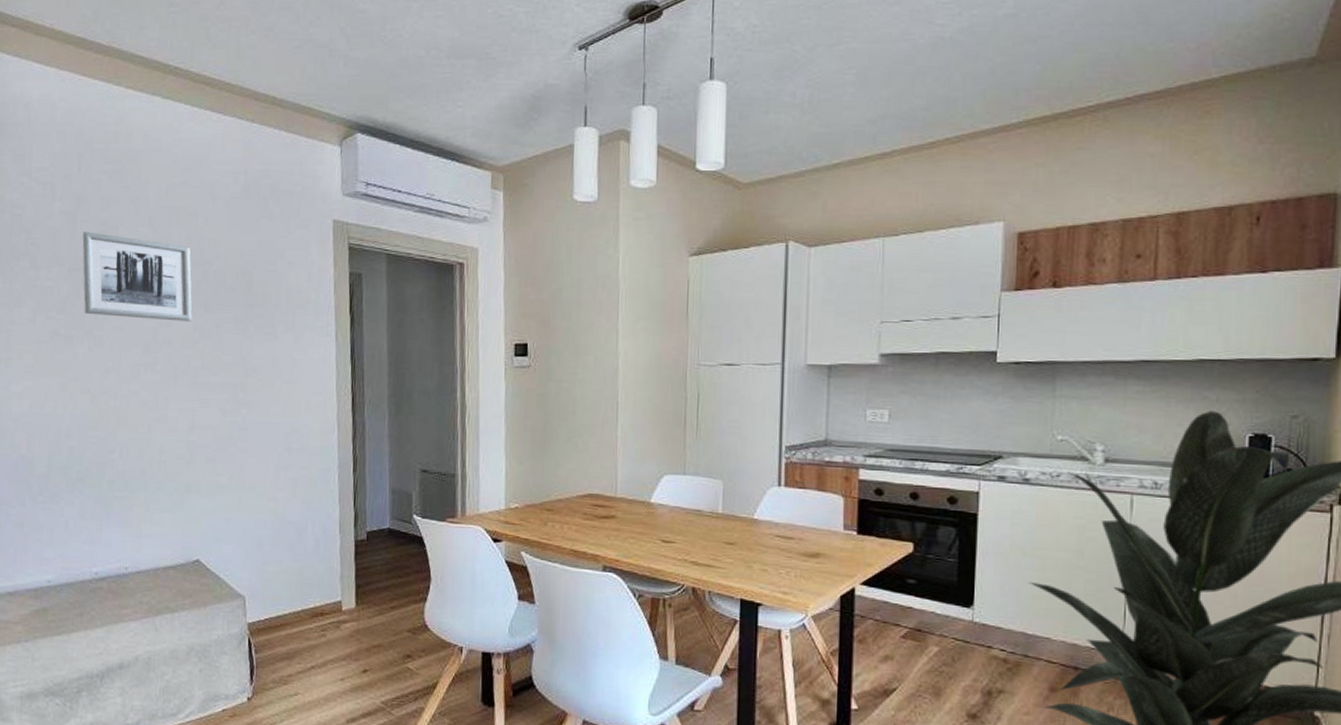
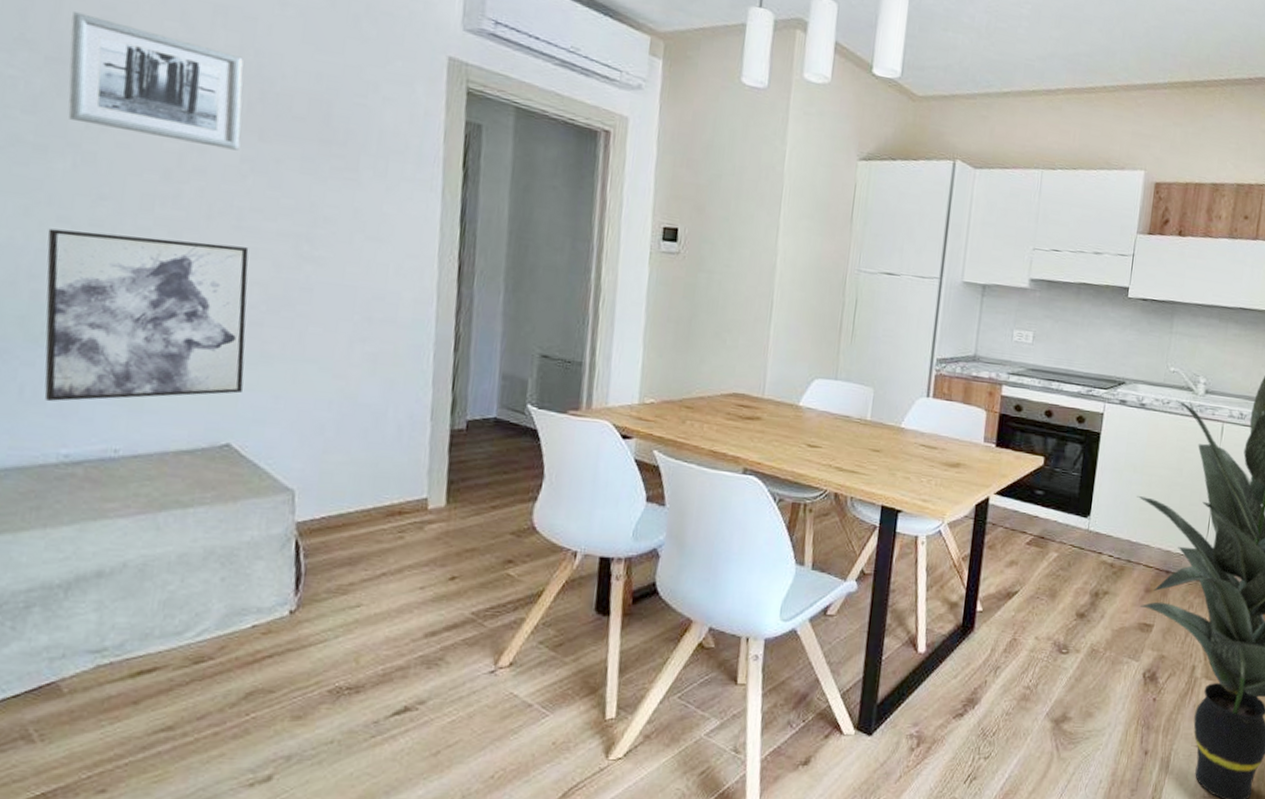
wall art: none [76,398,205,532] -> present [44,228,249,402]

